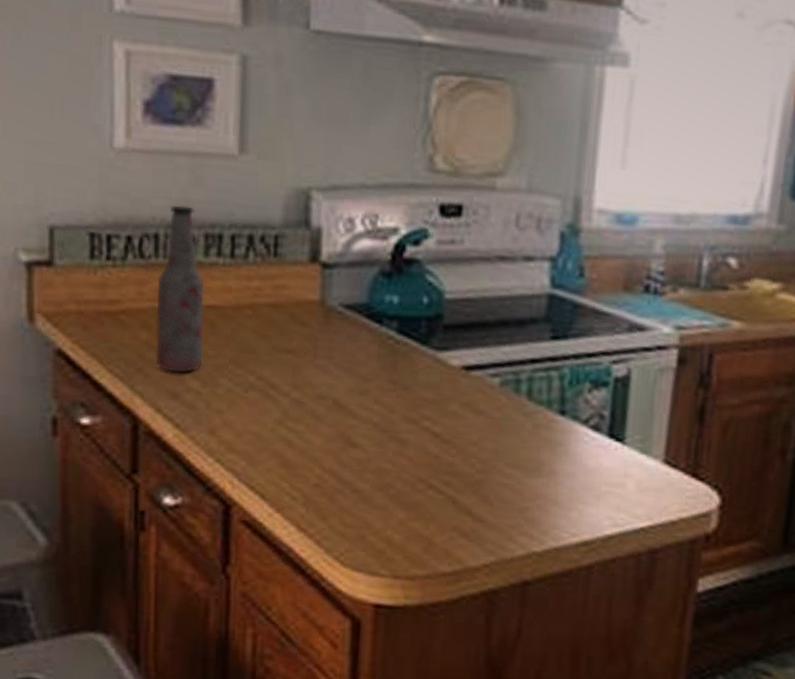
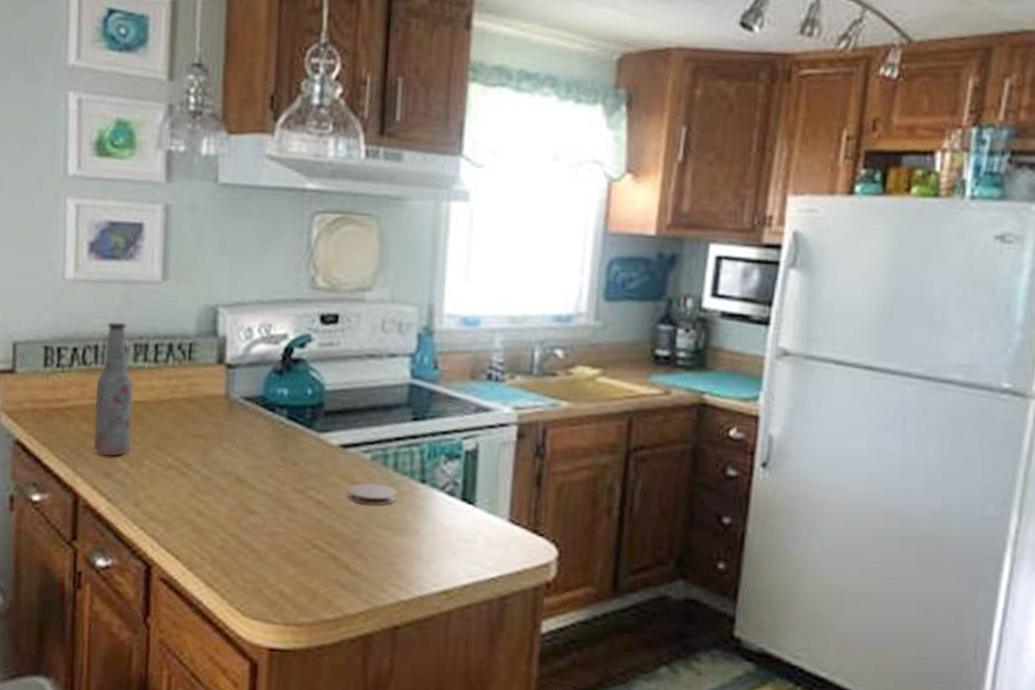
coaster: none [471,413,531,440] -> present [348,483,397,506]

